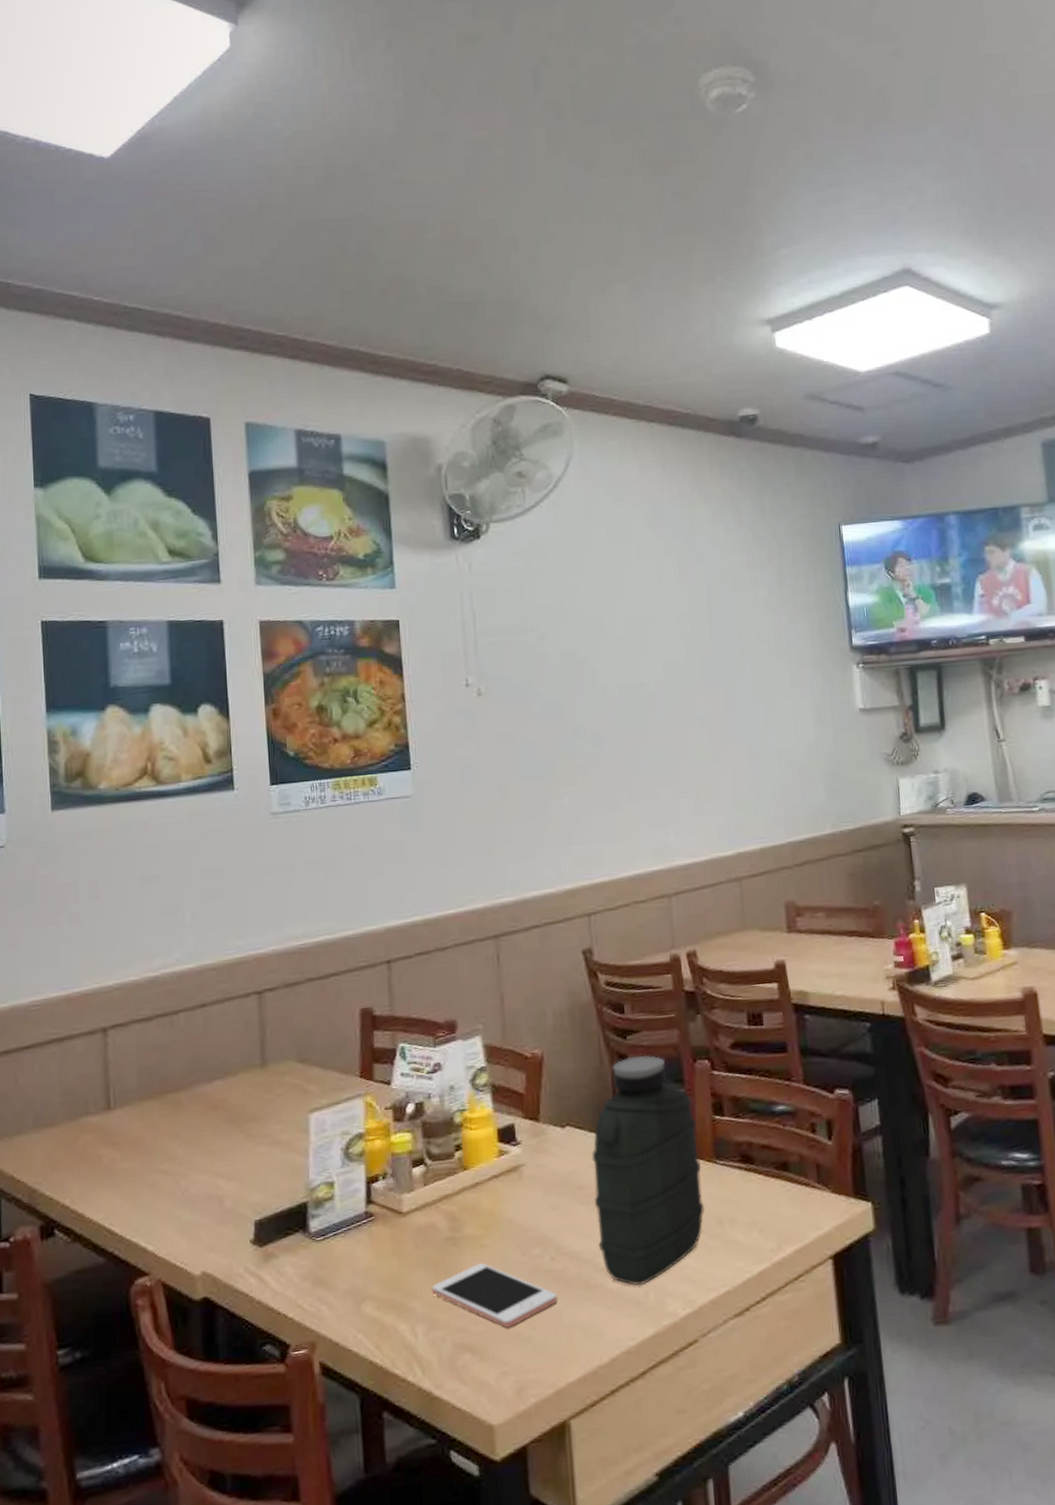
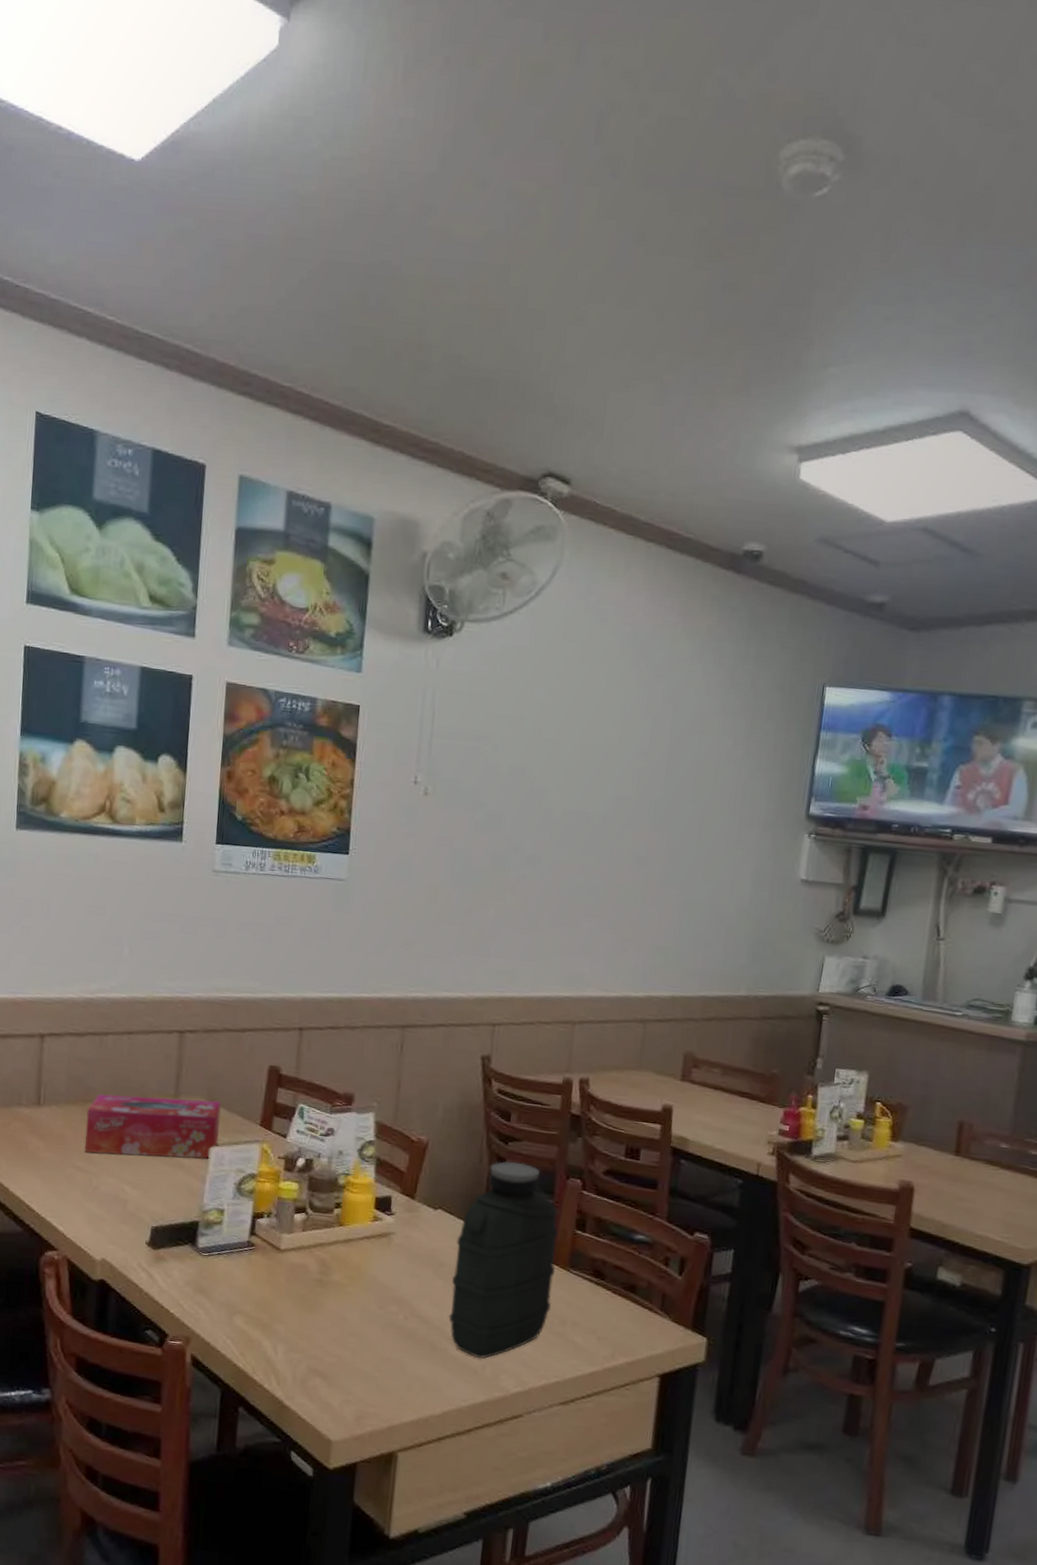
tissue box: none [165,1060,317,1152] -> present [84,1094,221,1160]
cell phone: present [432,1263,558,1328] -> none [295,1307,405,1366]

